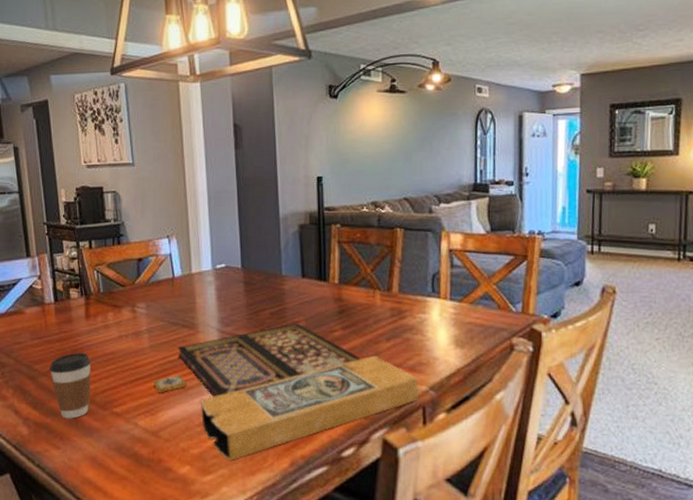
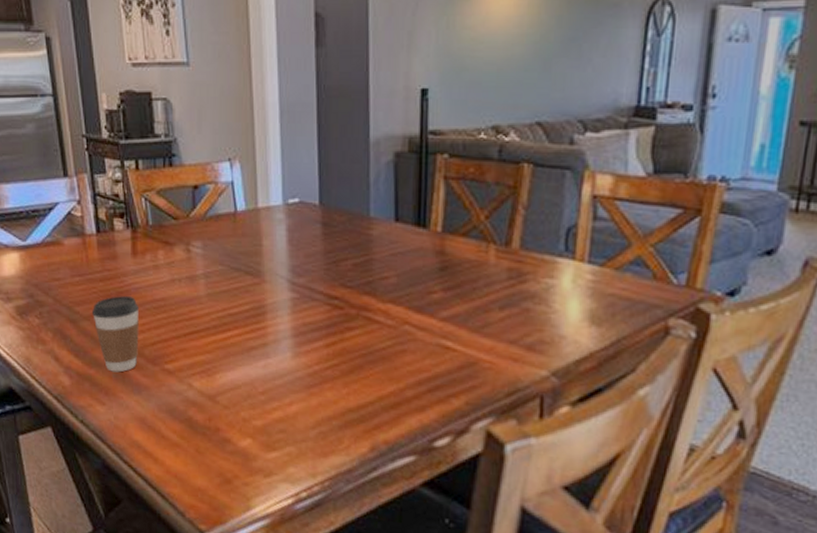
board game: present [154,323,418,460] -> none [211,279,537,438]

